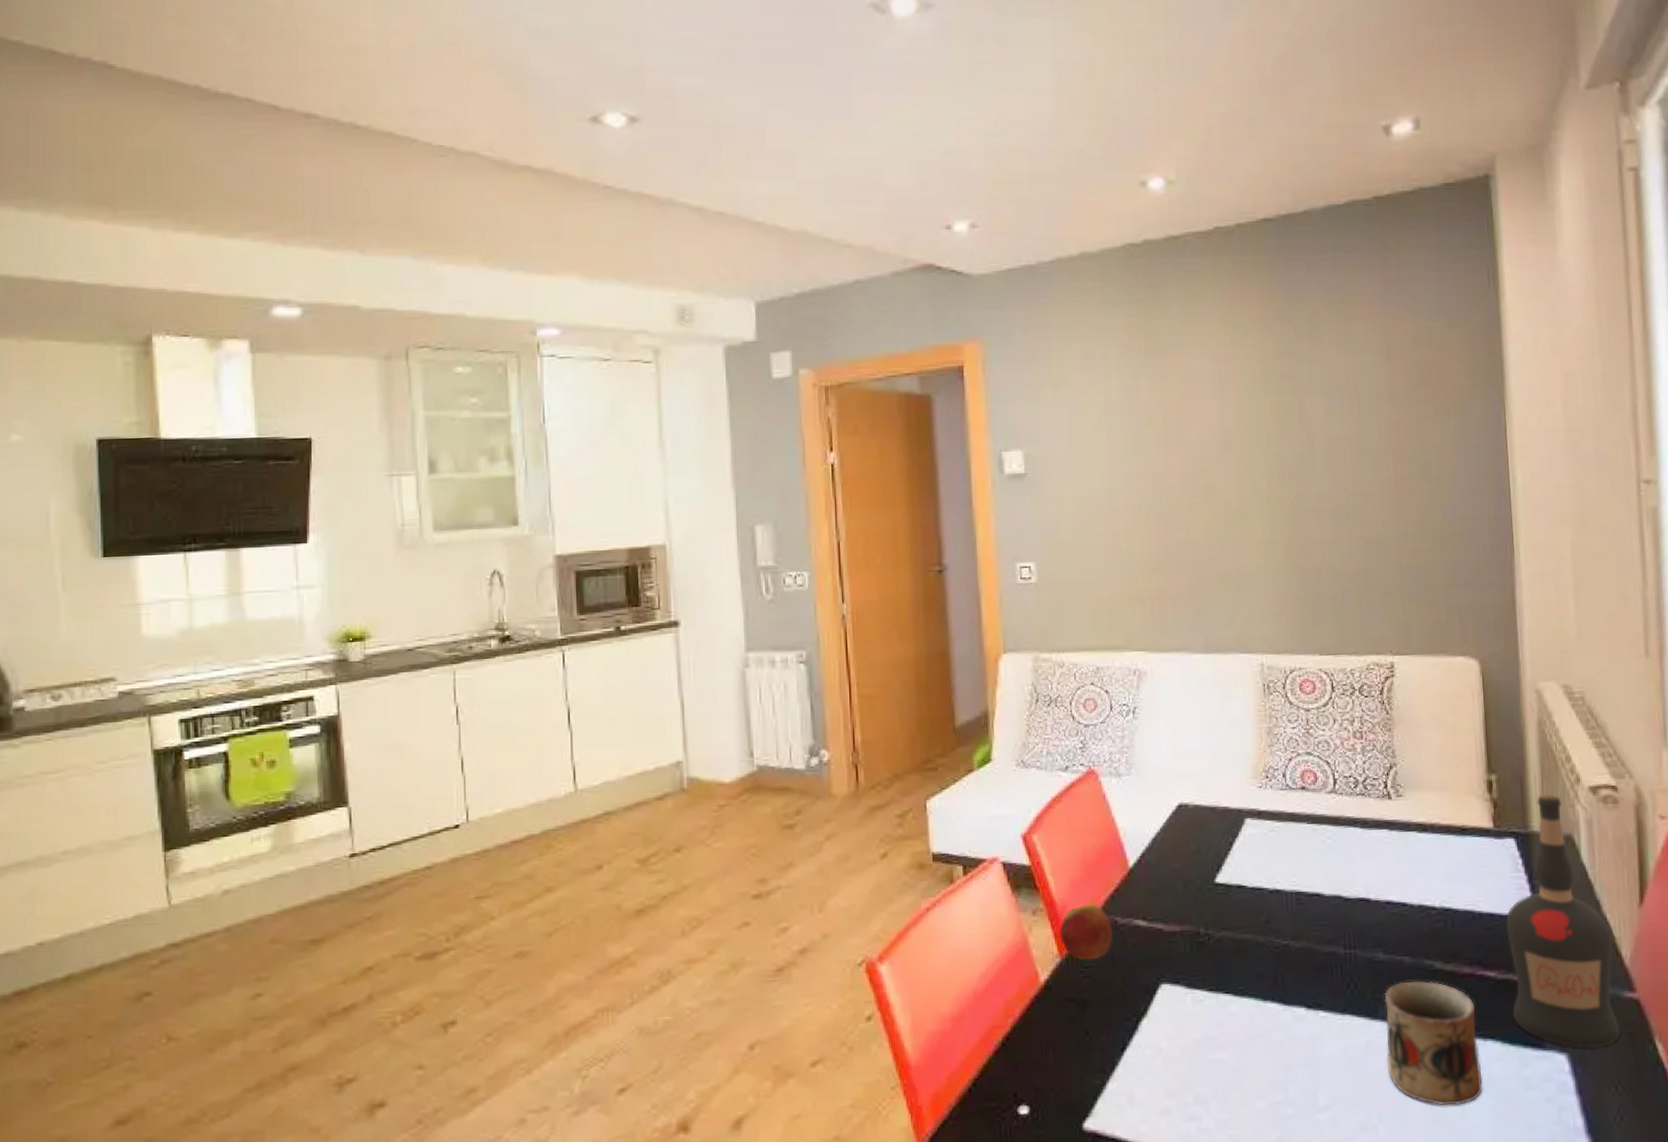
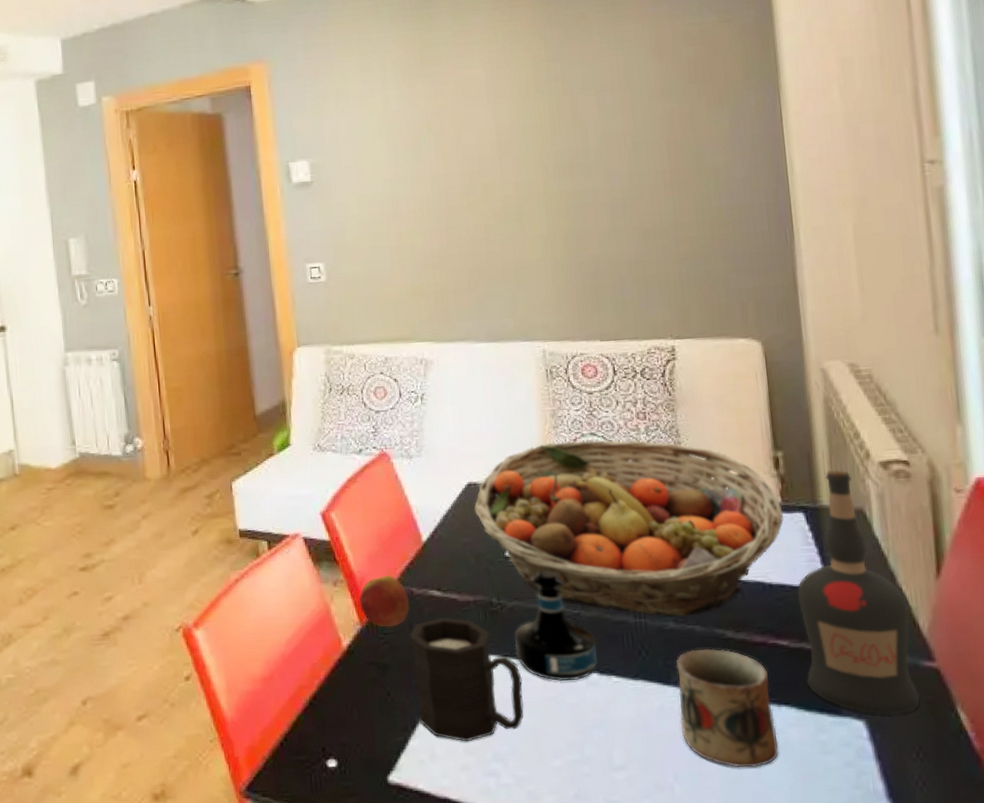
mug: none [1111,949,1228,1084] -> present [409,617,524,742]
fruit basket: none [1184,760,1495,948] -> present [474,440,784,617]
tequila bottle: none [1220,898,1306,1017] -> present [513,570,598,682]

